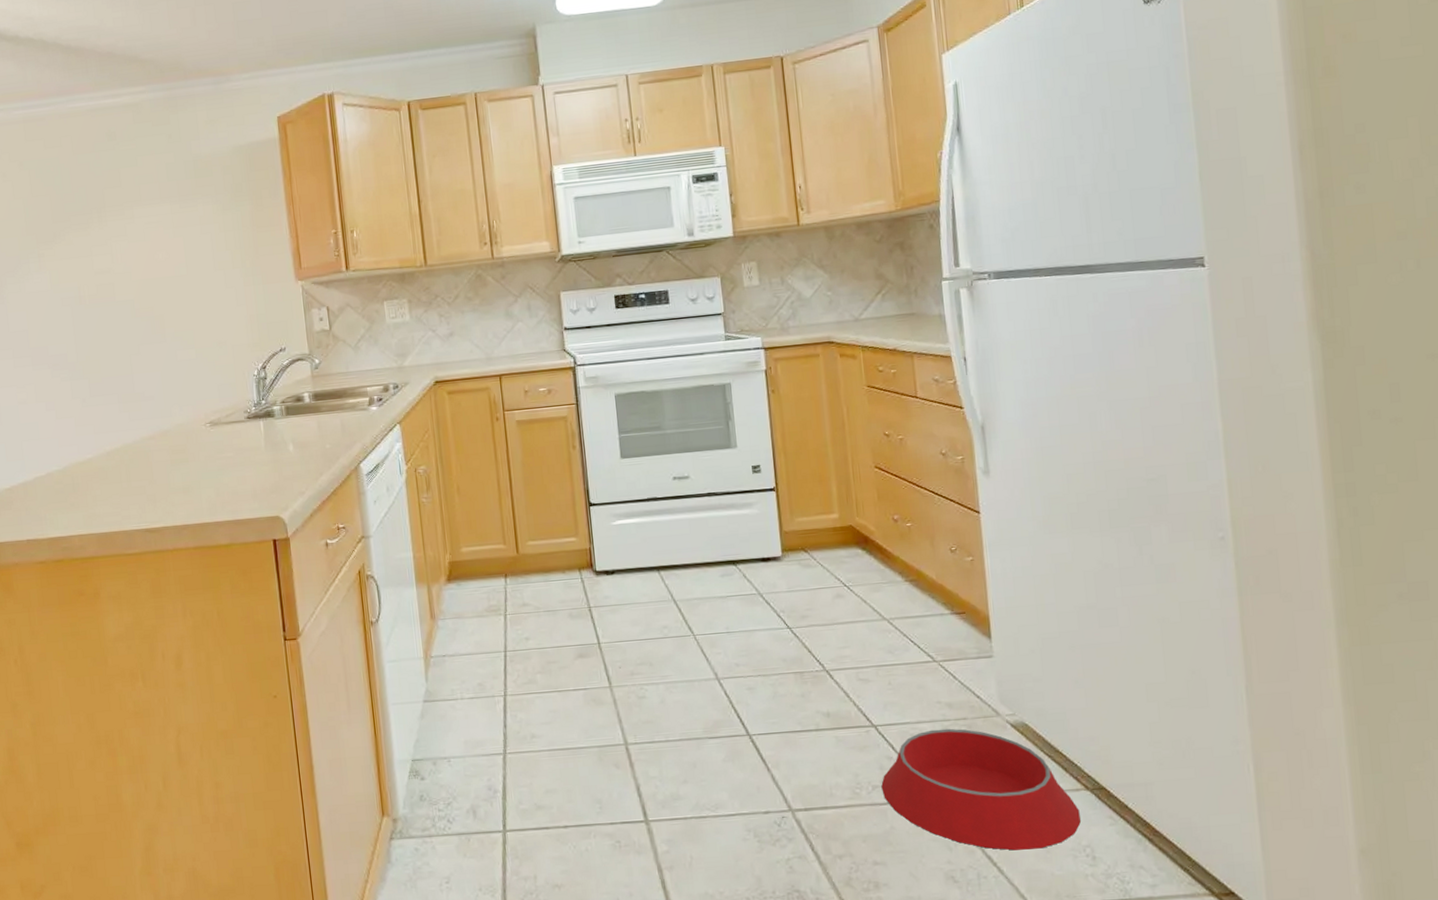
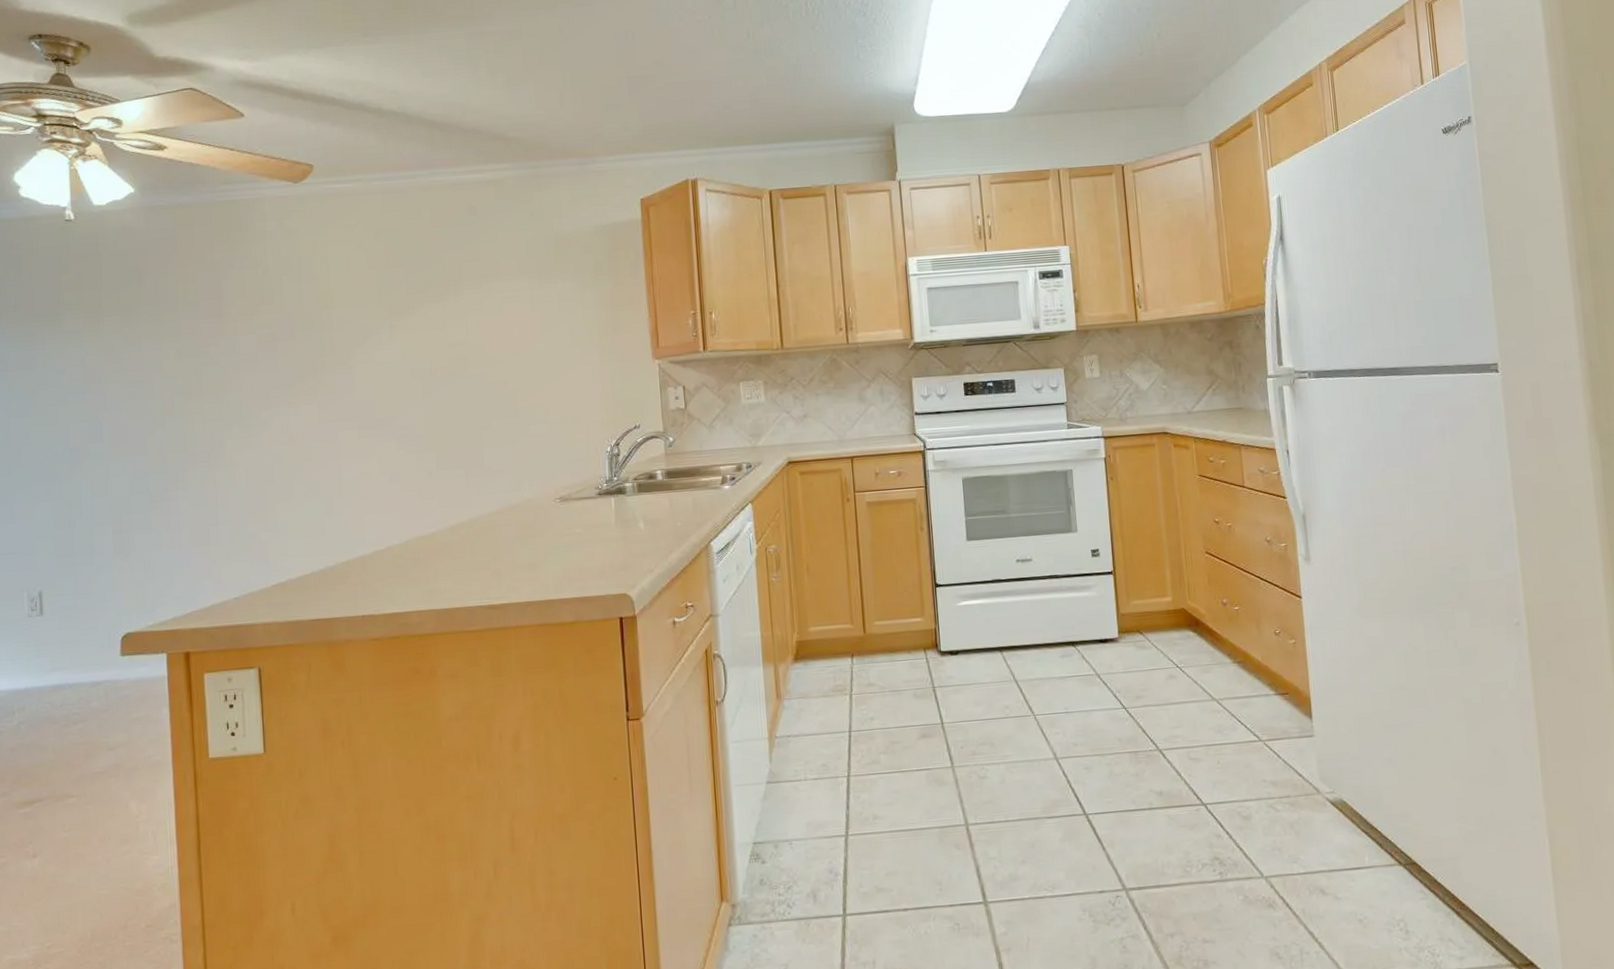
pet bowl: present [881,728,1081,851] -> none [1210,806,1395,926]

